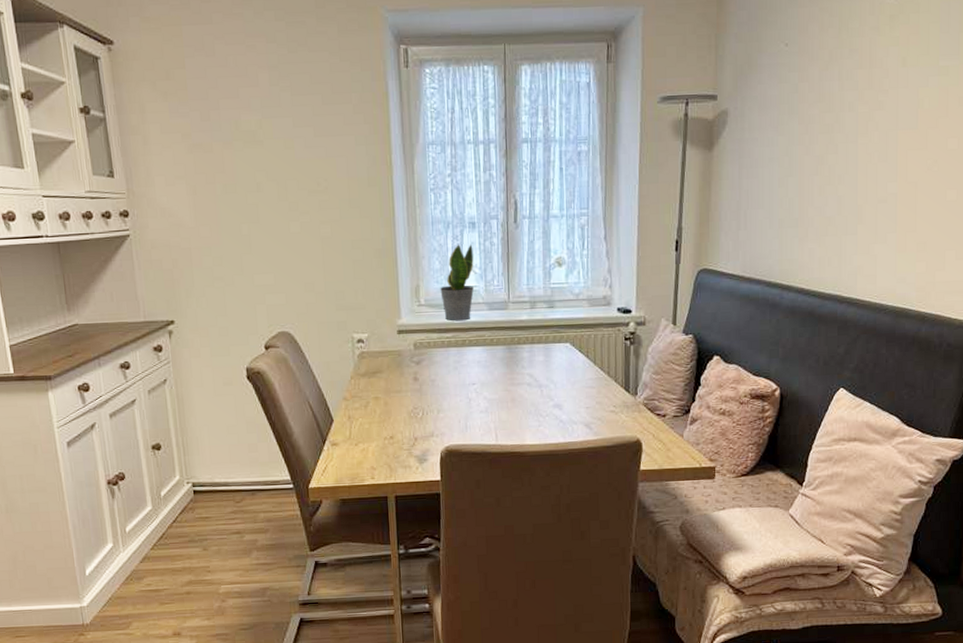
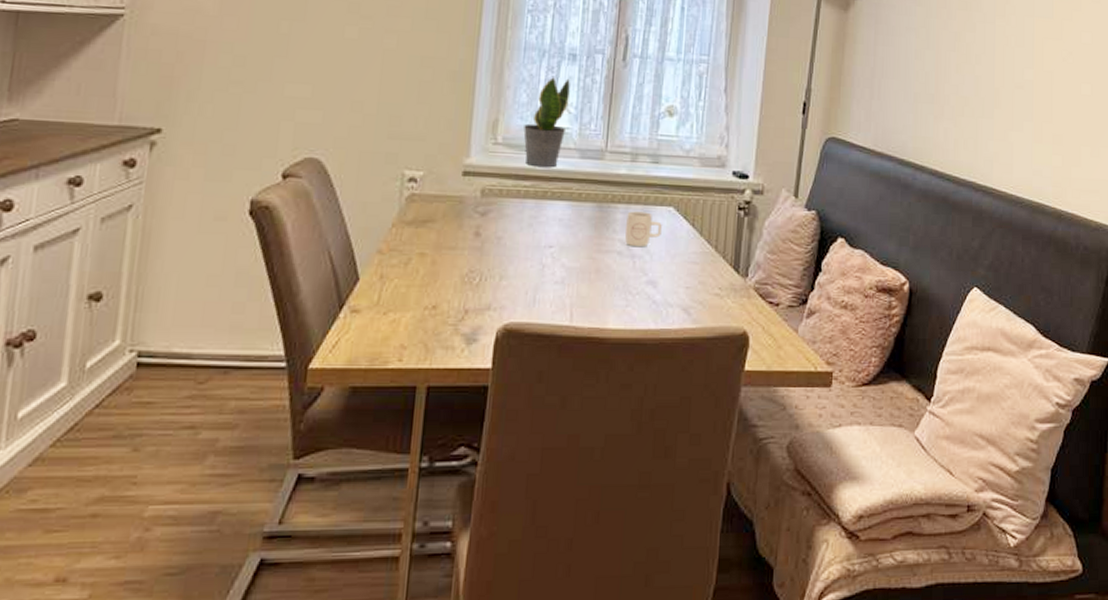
mug: none [531,349,562,379] -> present [624,211,662,248]

